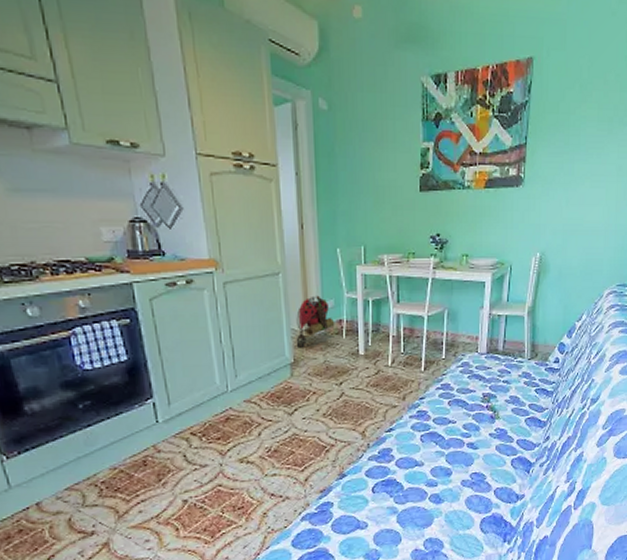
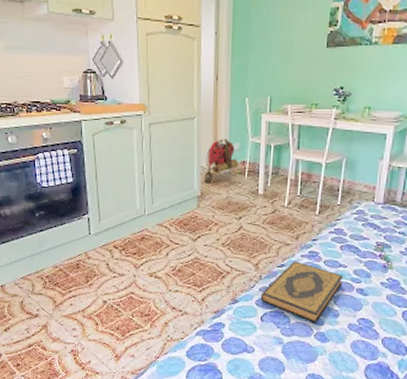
hardback book: none [370,423,454,486] -> present [260,261,344,324]

